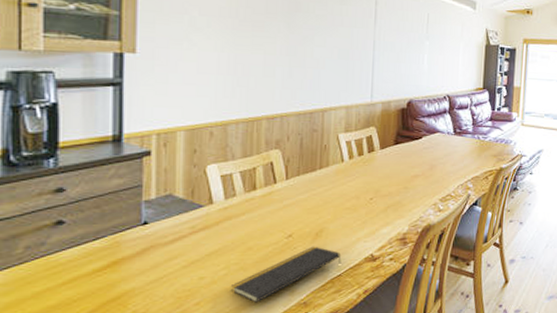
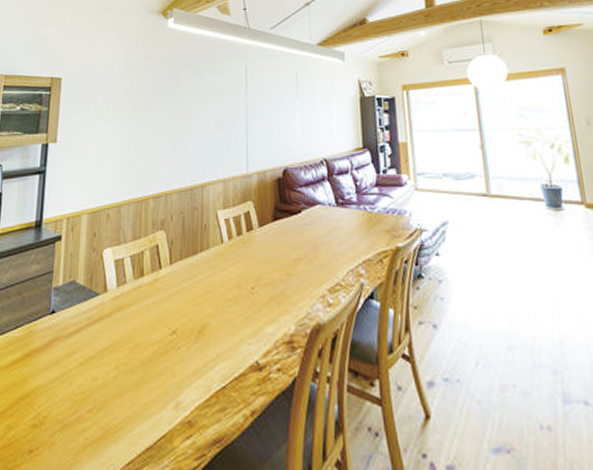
notepad: present [230,246,342,303] -> none [119,346,225,416]

